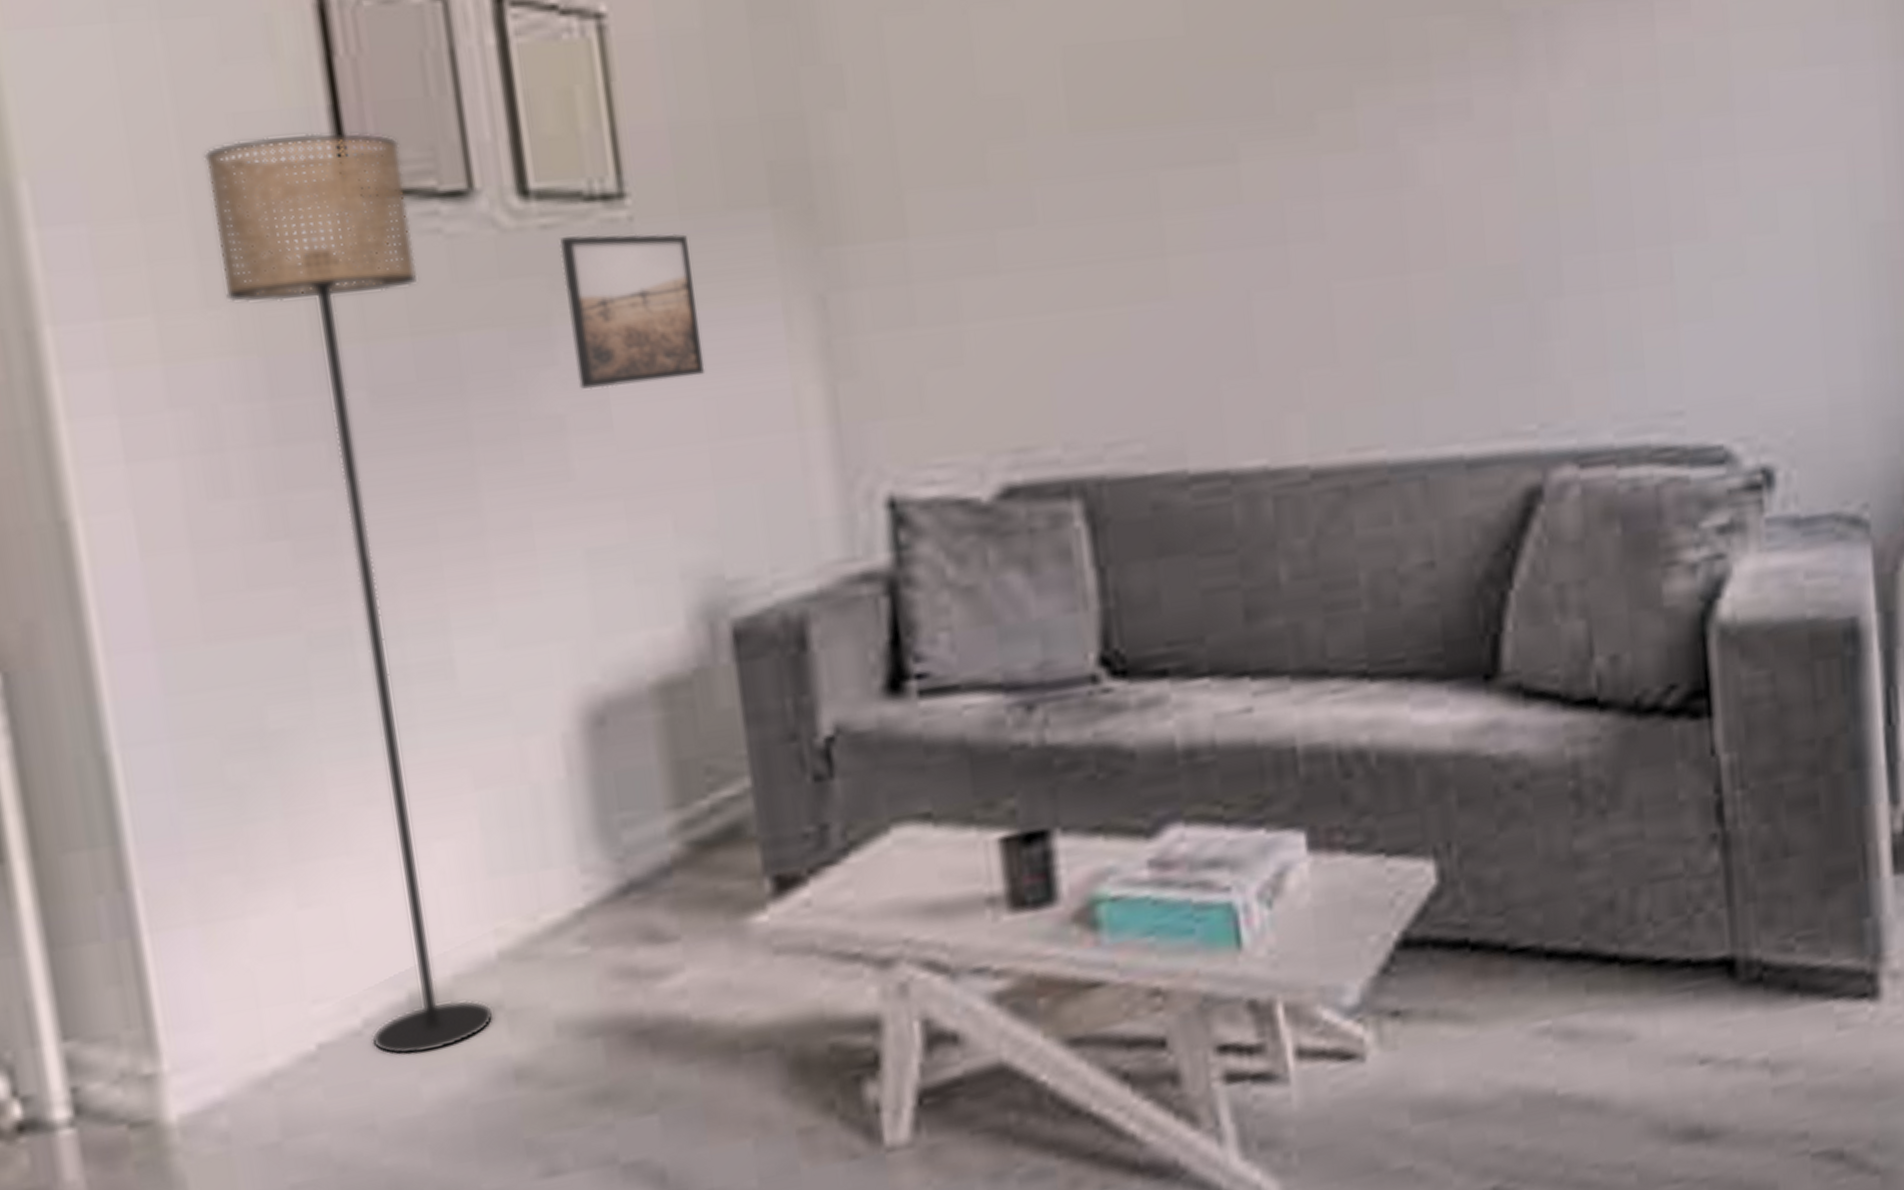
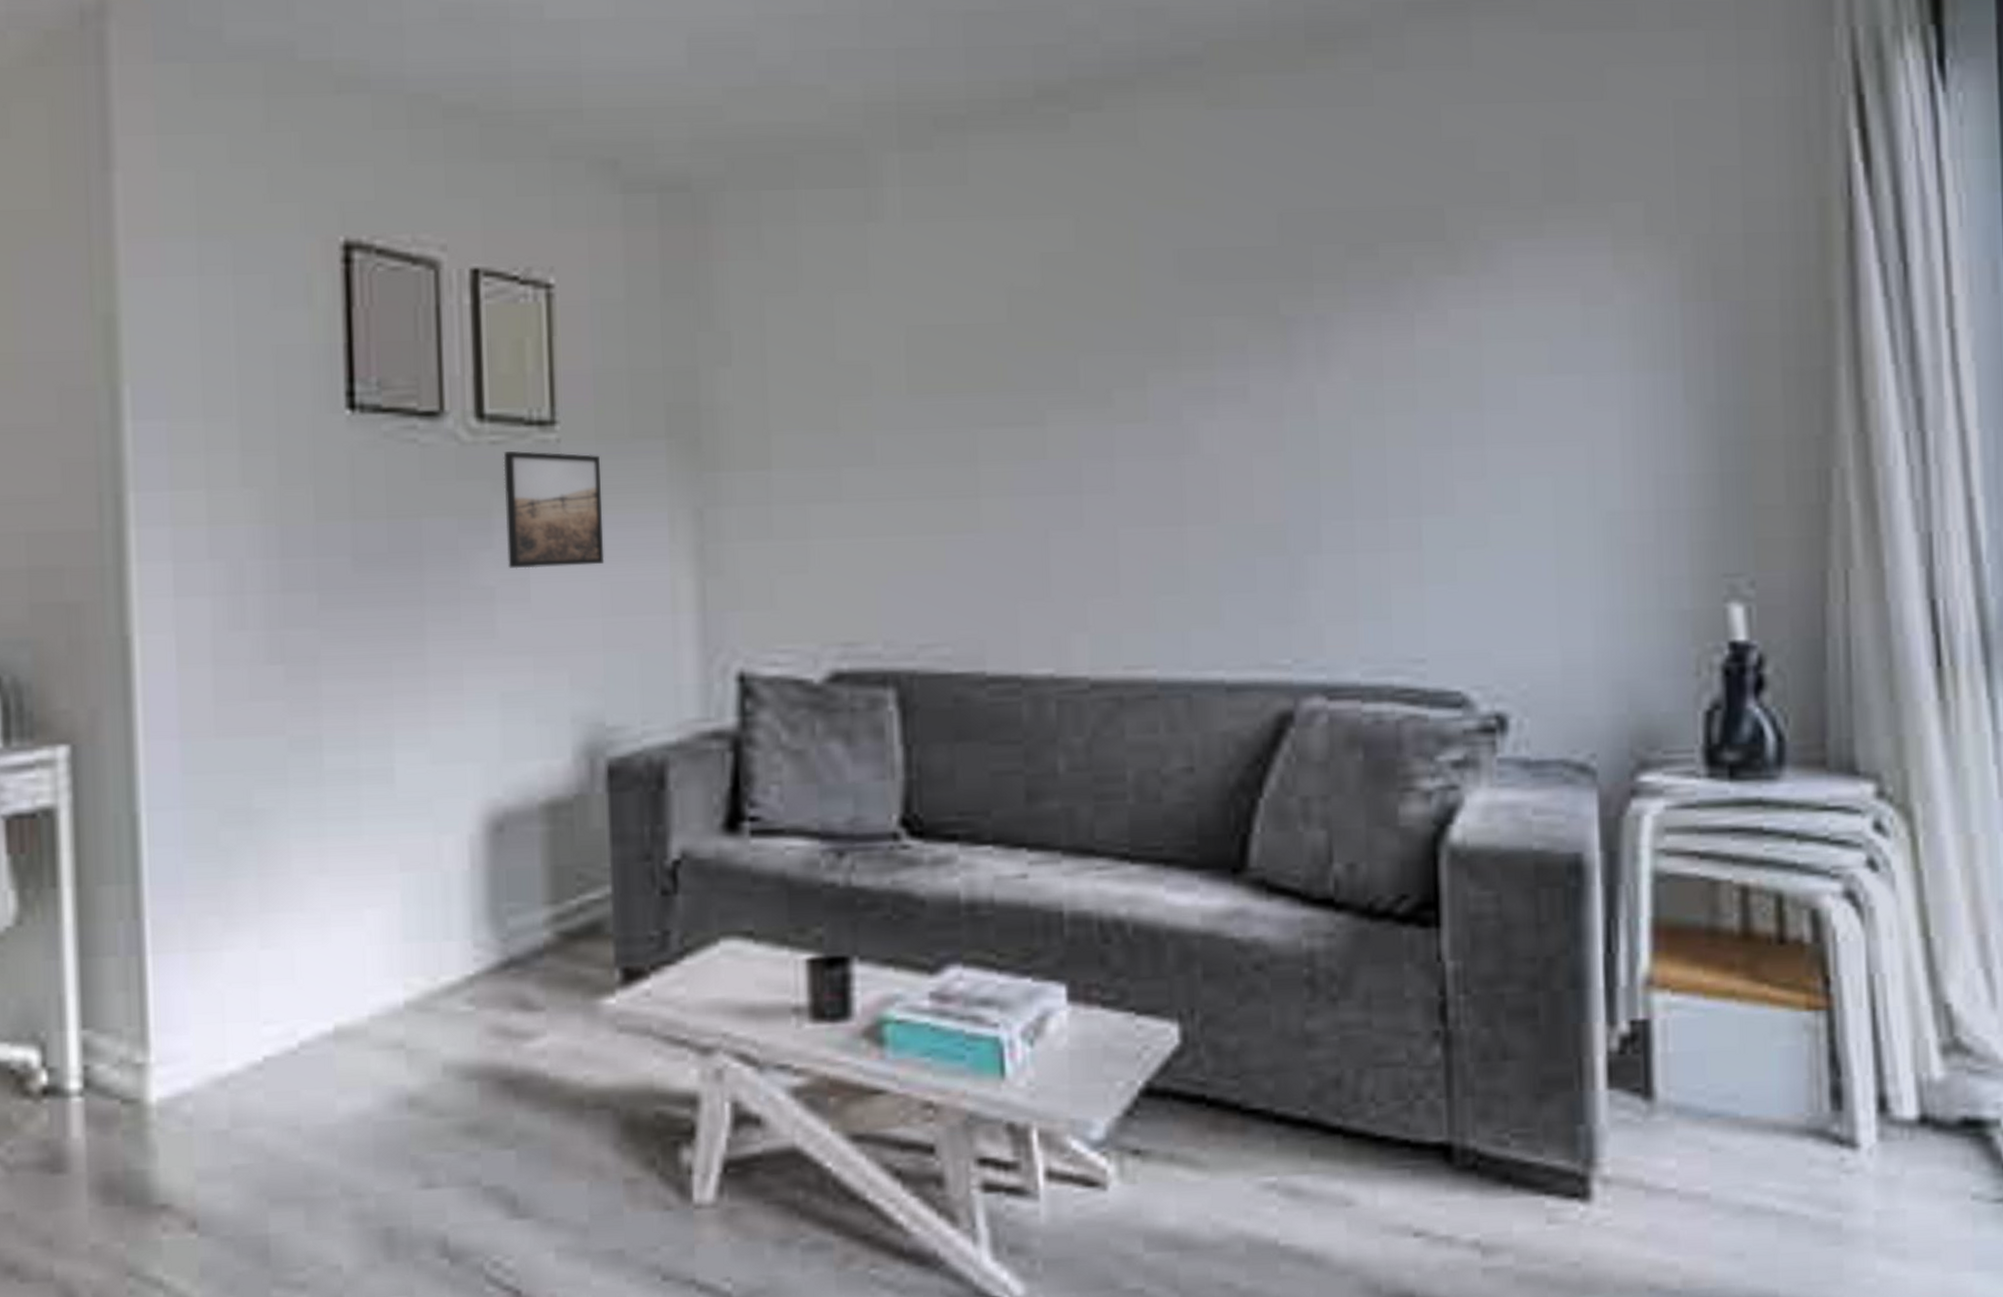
floor lamp: present [203,132,495,1055] -> none [253,363,398,1076]

